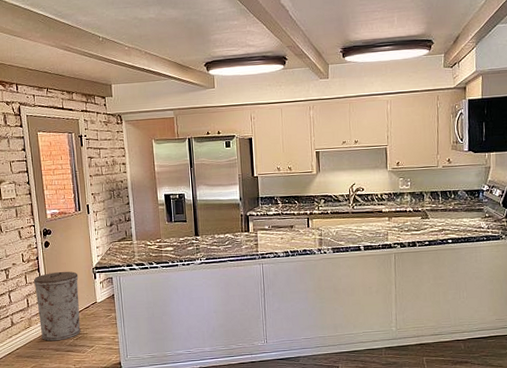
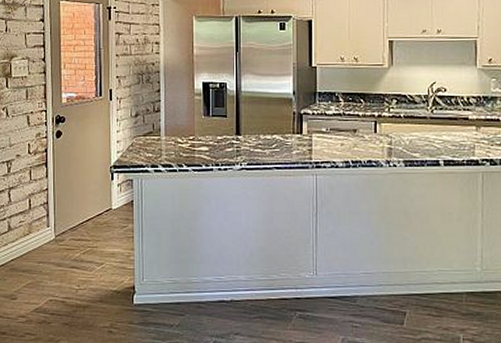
trash can: present [33,271,81,342] -> none [39,168,93,254]

